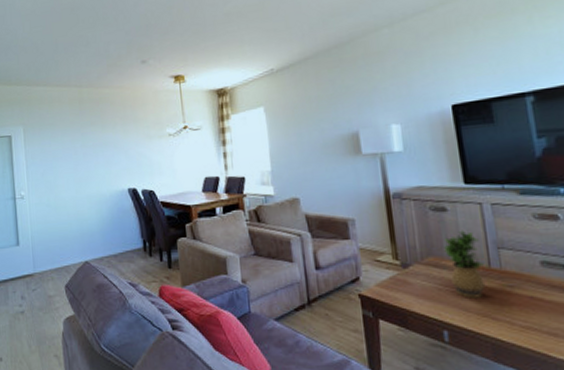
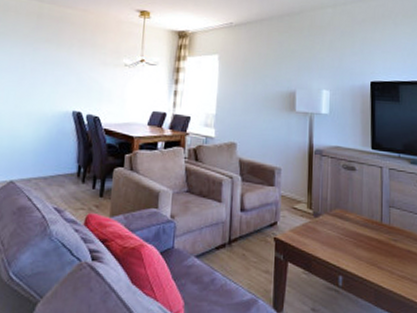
potted plant: present [444,230,486,298] -> none [349,188,377,249]

